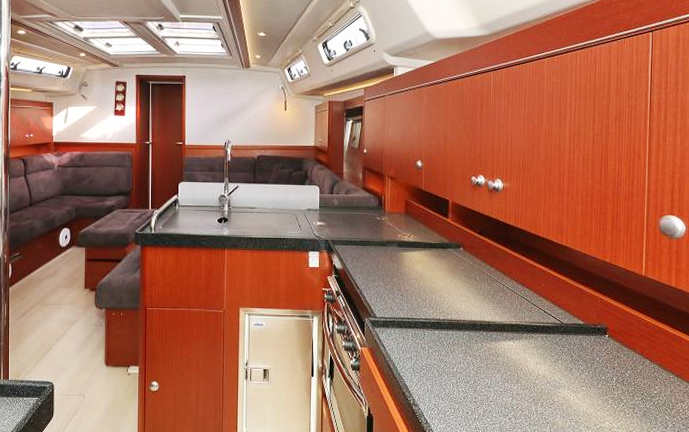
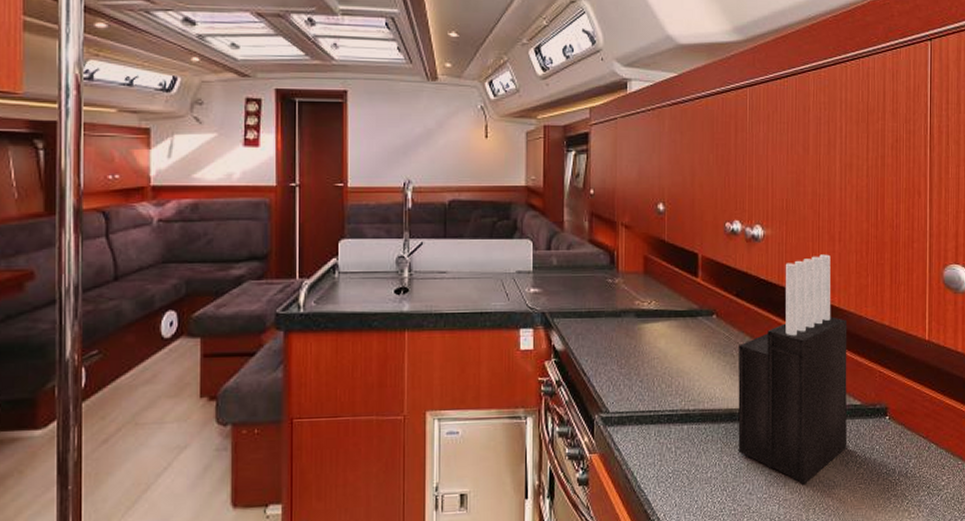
knife block: none [479,204,573,383] -> present [738,254,848,484]

